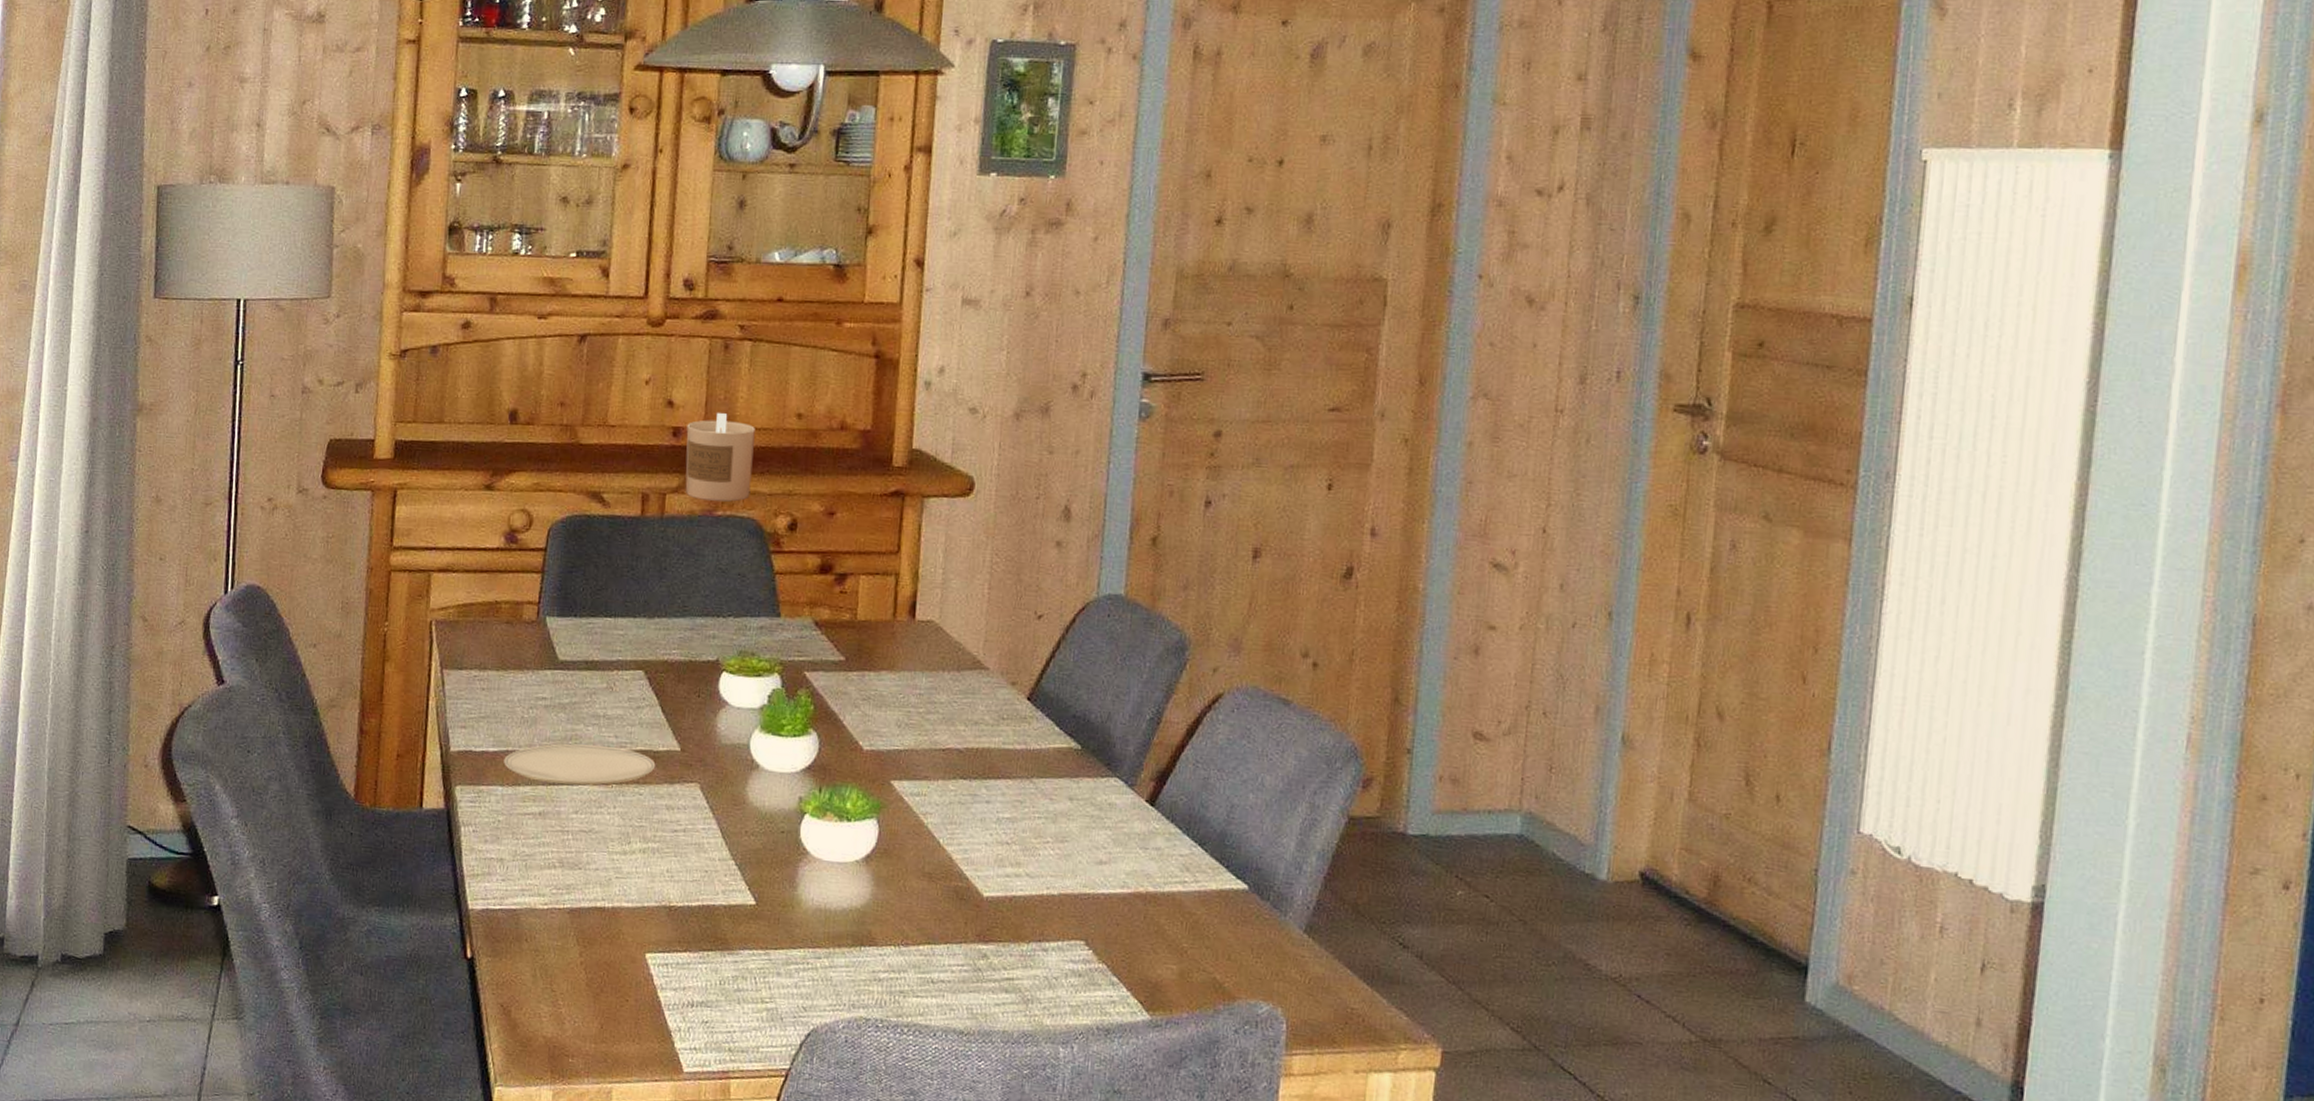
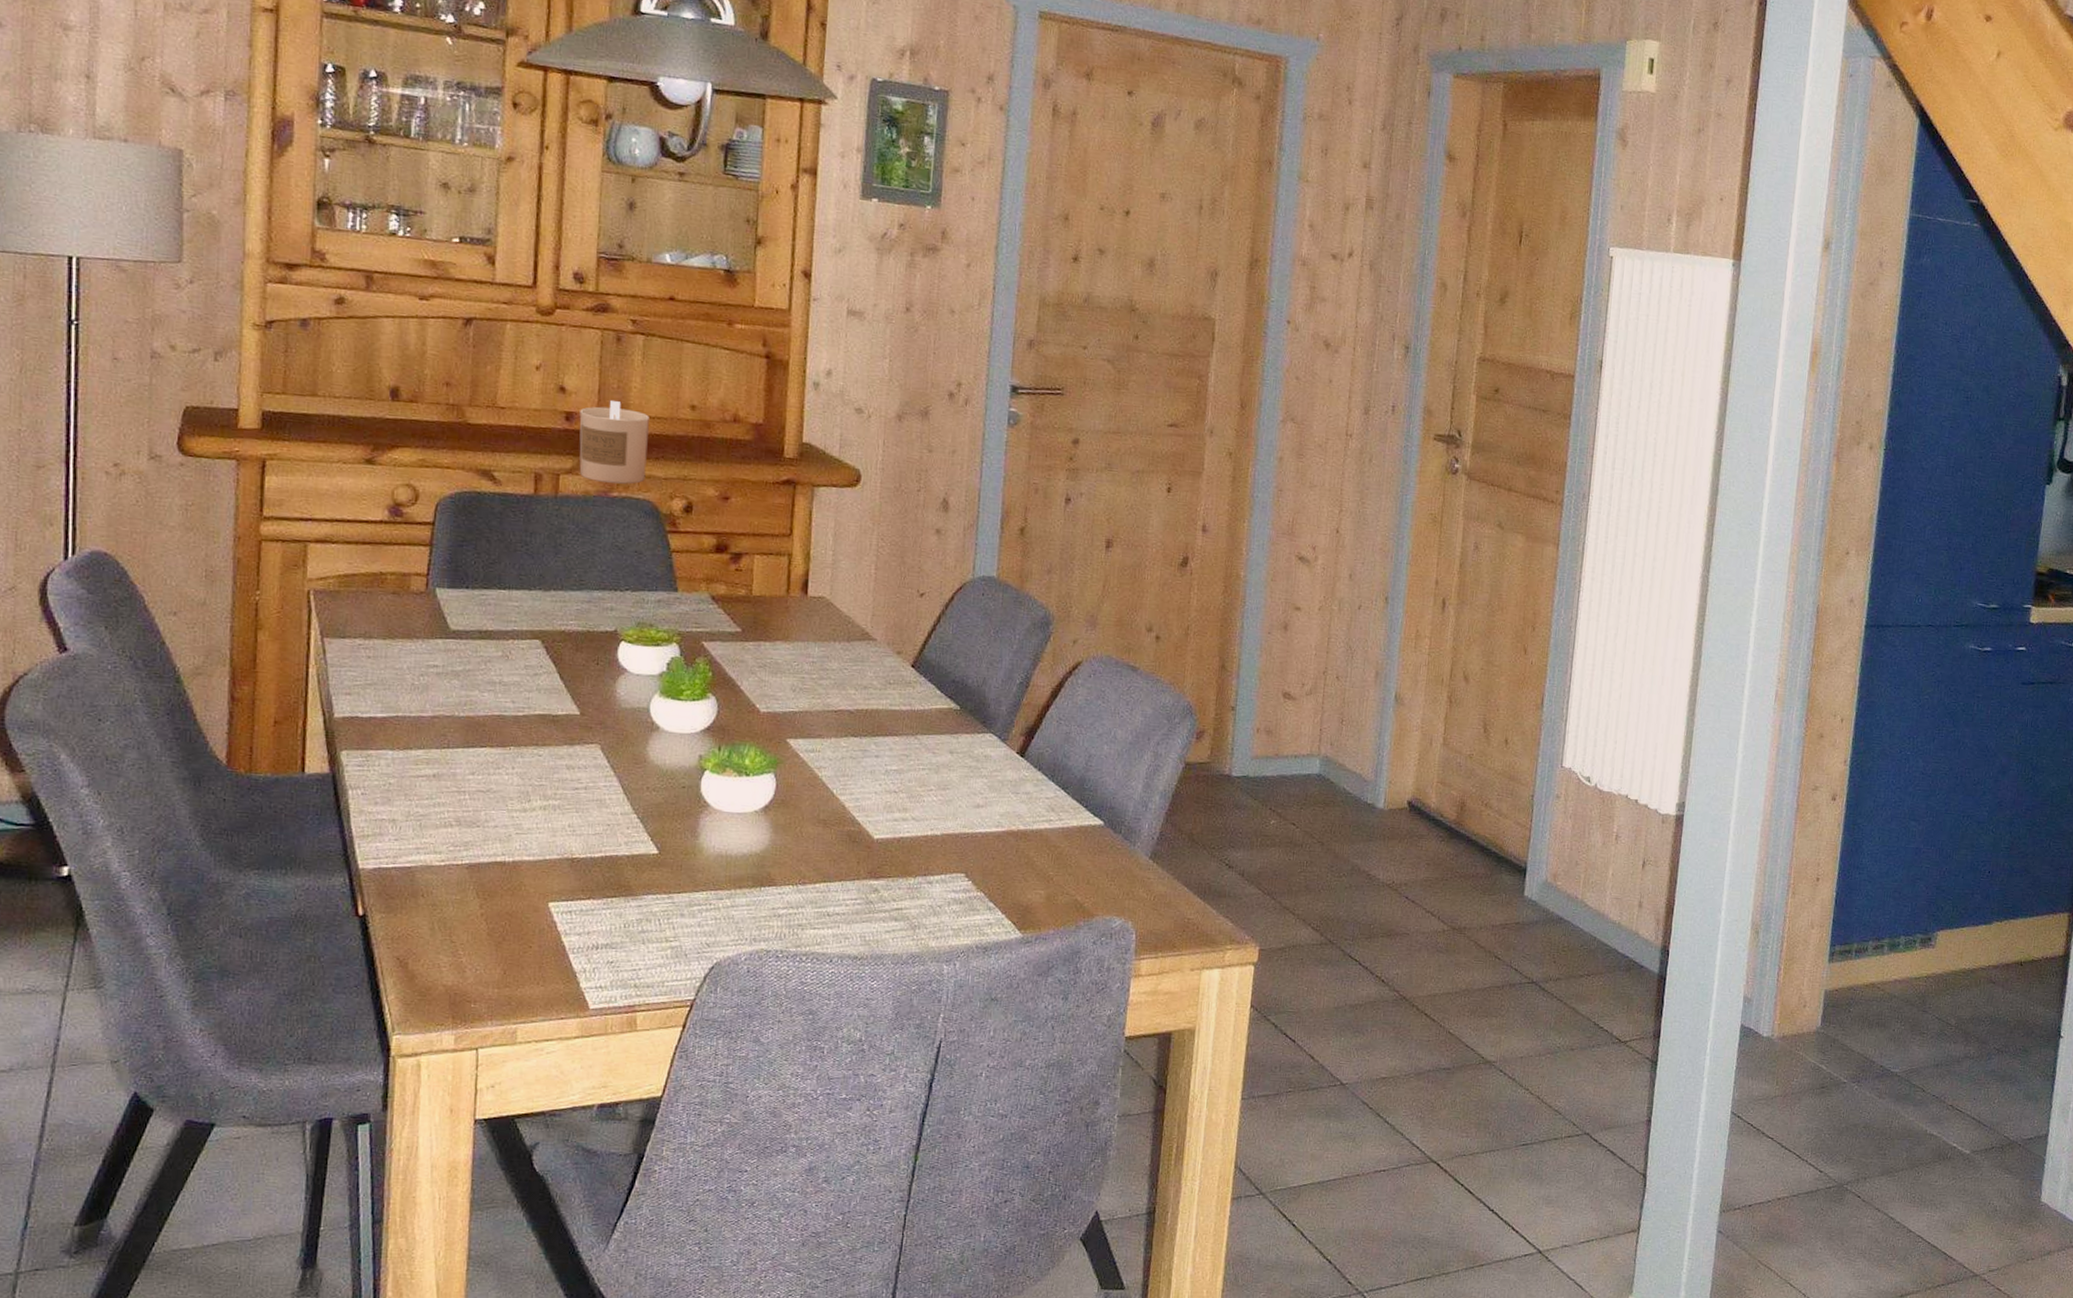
plate: present [504,743,656,786] -> none [393,709,555,749]

